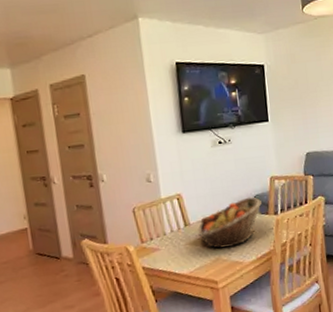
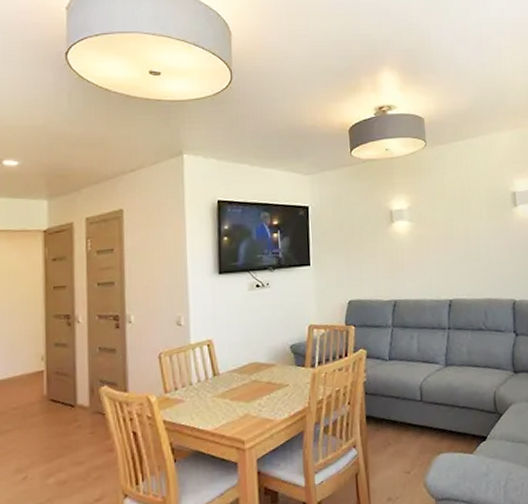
fruit basket: present [197,197,262,248] -> none [227,346,298,403]

